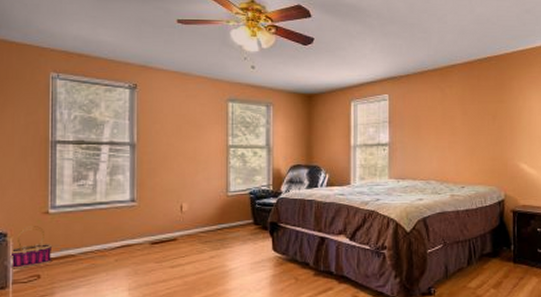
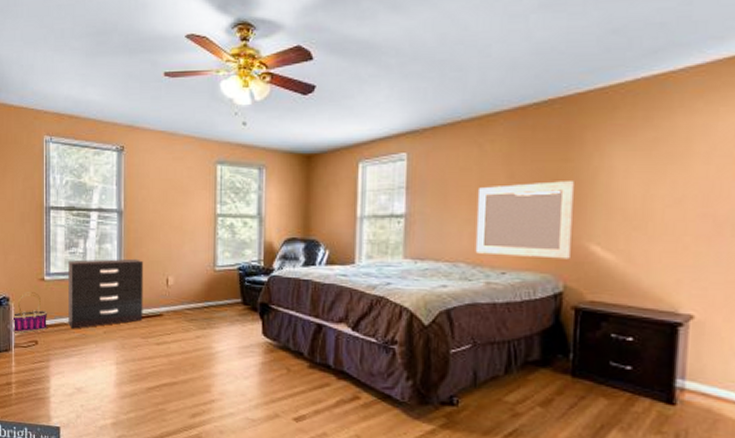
dresser: none [76,188,157,260] -> present [68,258,144,329]
home mirror: none [442,117,509,175] -> present [475,181,576,260]

